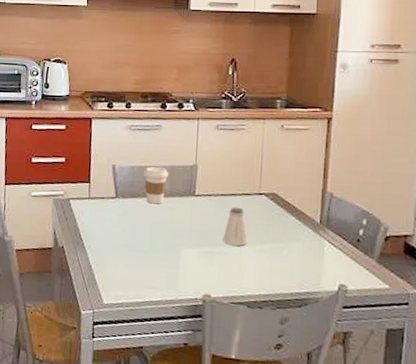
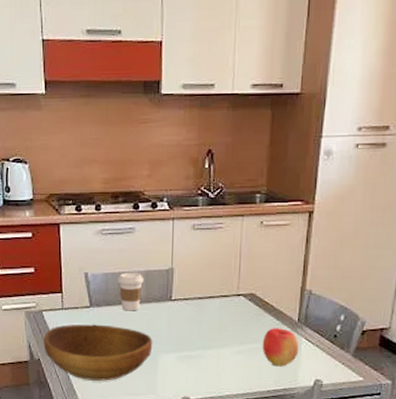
bowl: none [68,213,175,273] -> present [43,324,153,381]
saltshaker: present [223,207,248,247] -> none [201,309,226,349]
apple: none [284,228,322,269] -> present [262,328,299,367]

